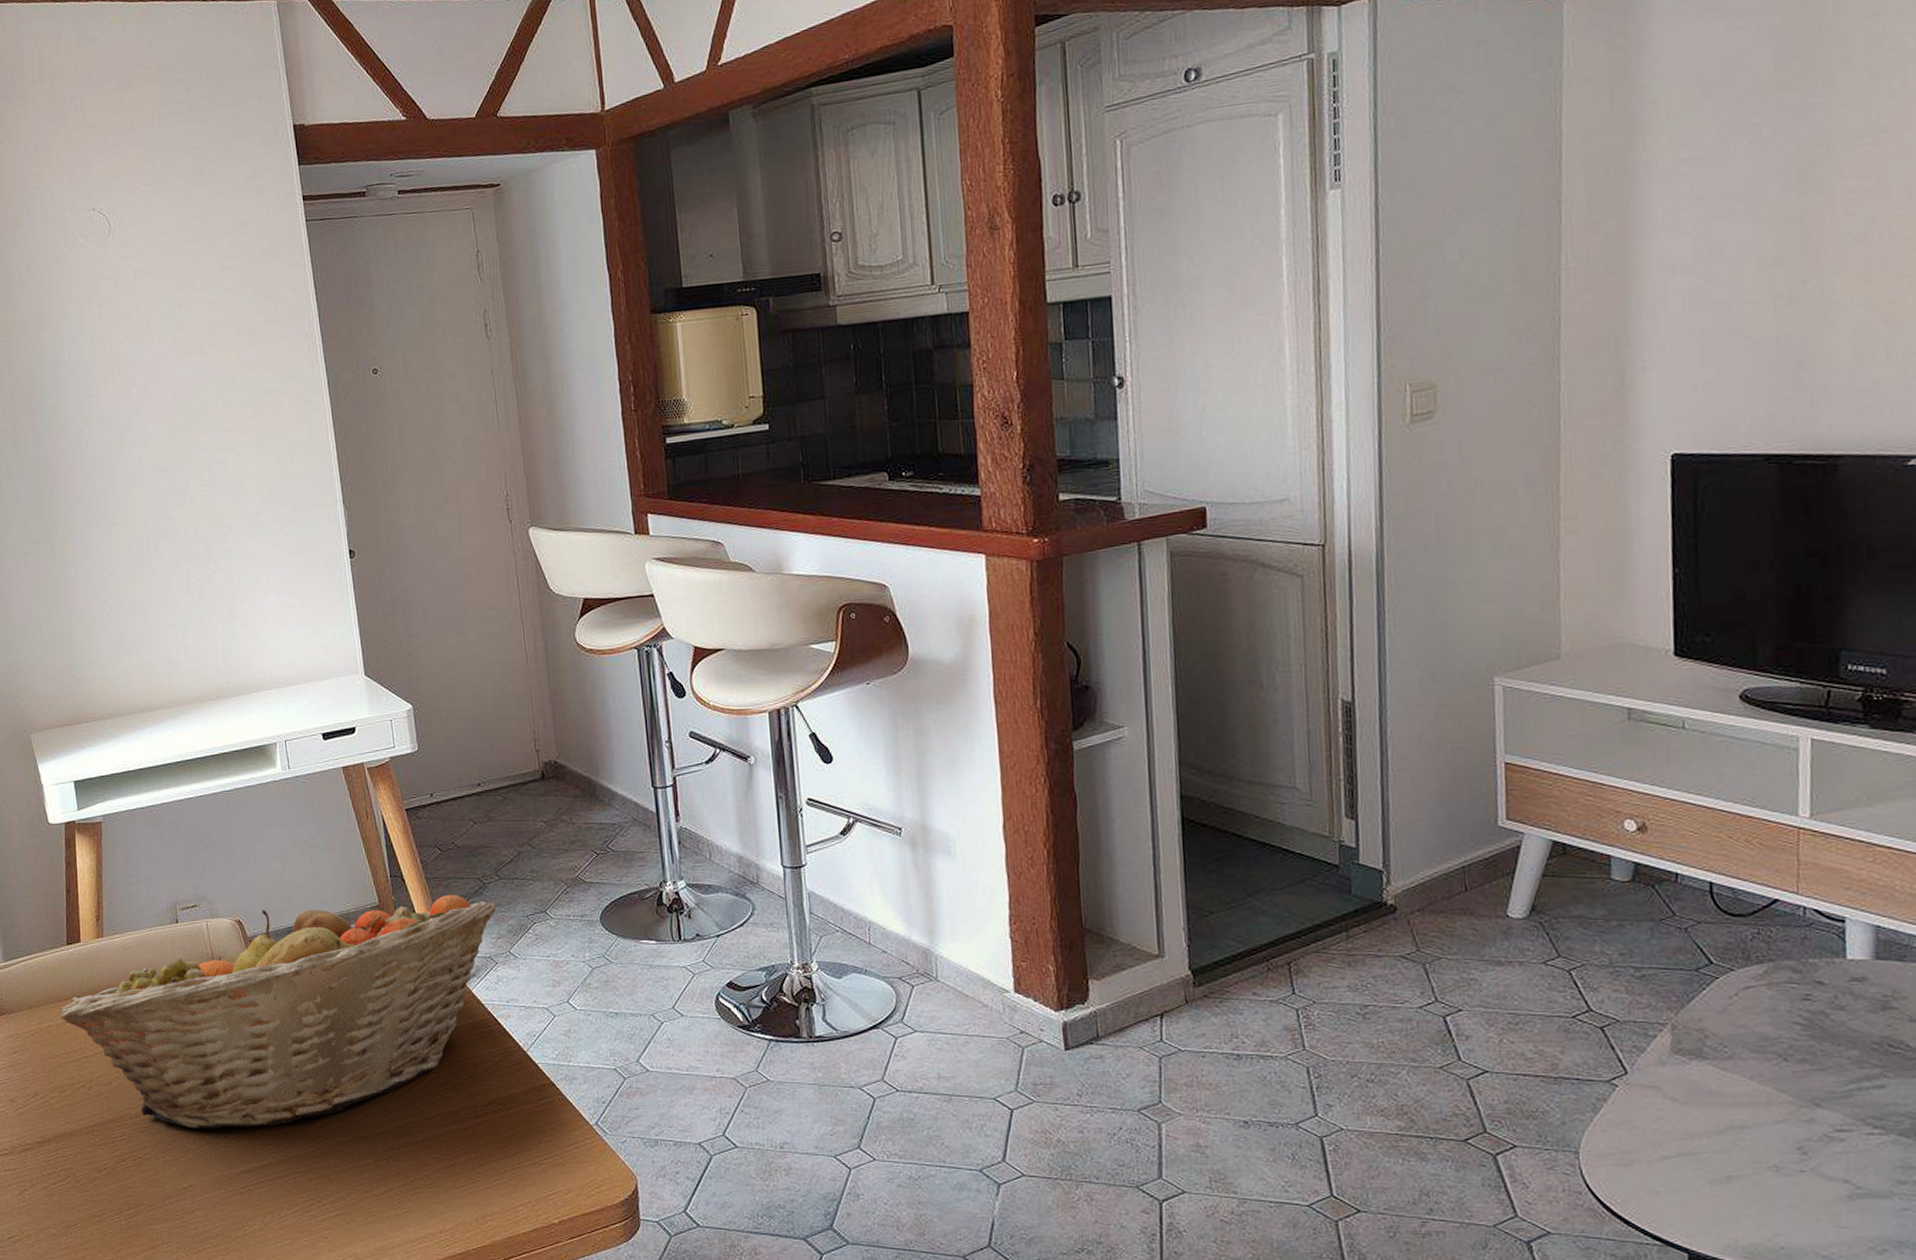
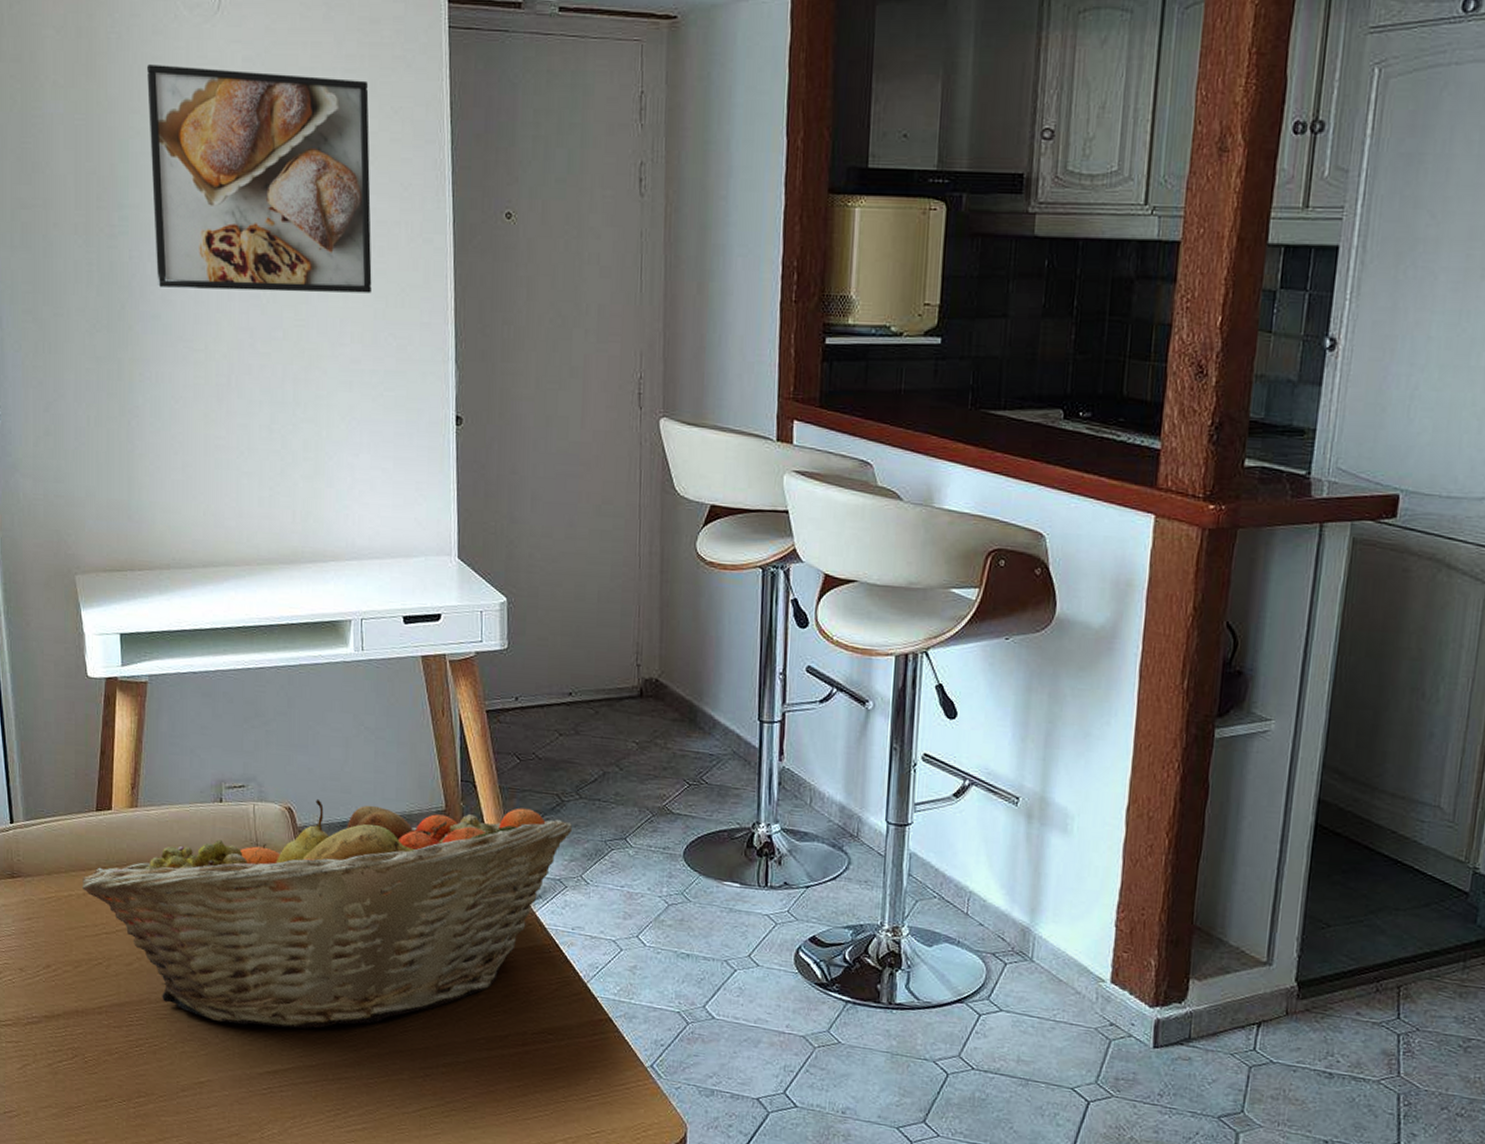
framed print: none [53,275,264,475] -> present [146,64,372,293]

